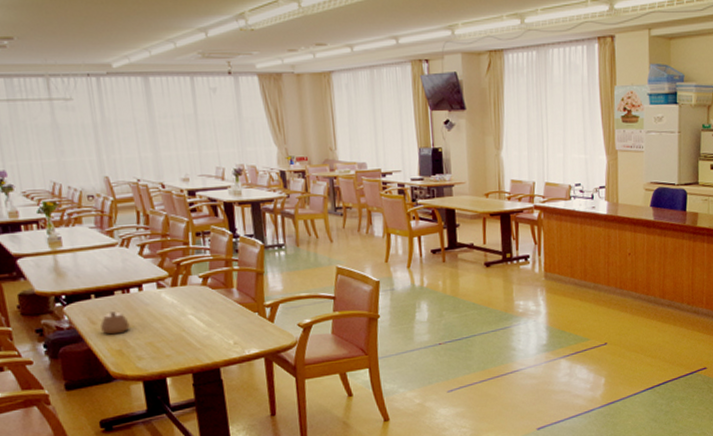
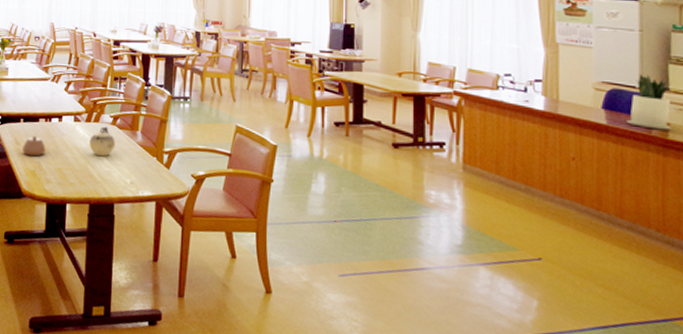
teapot: none [179,288,211,322] -> present [89,126,116,157]
planter: none [668,172,701,220] -> present [626,75,672,130]

